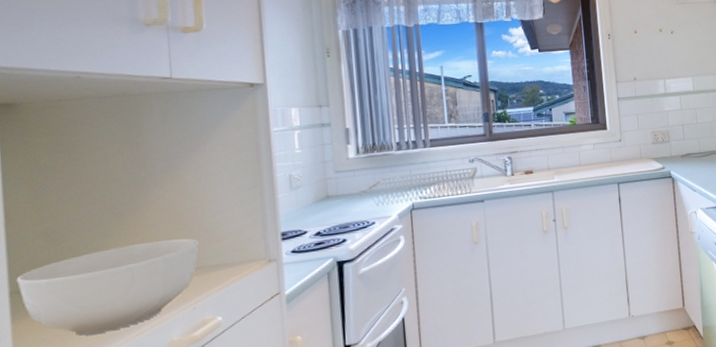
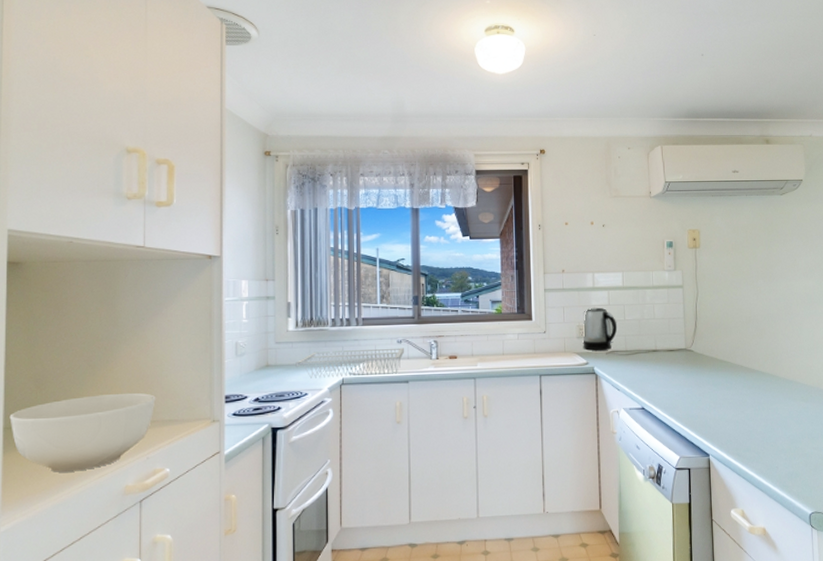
kettle: none [656,112,691,155] -> present [582,307,618,351]

